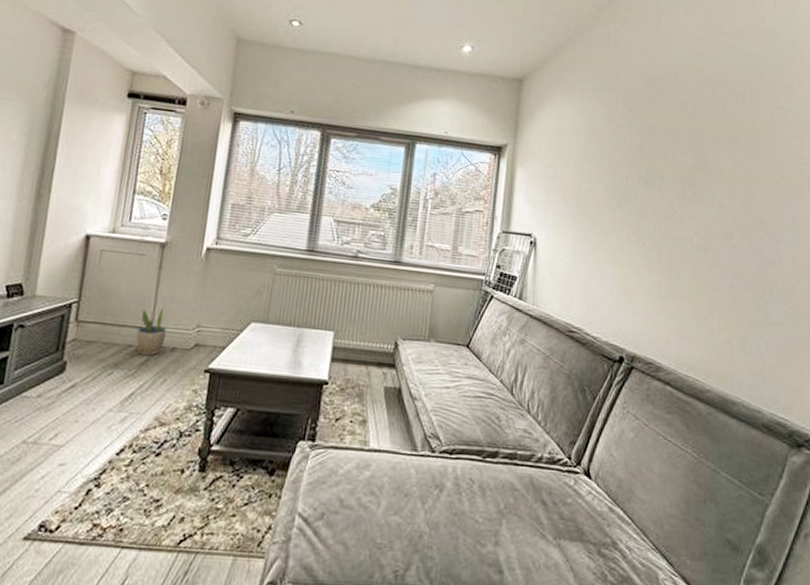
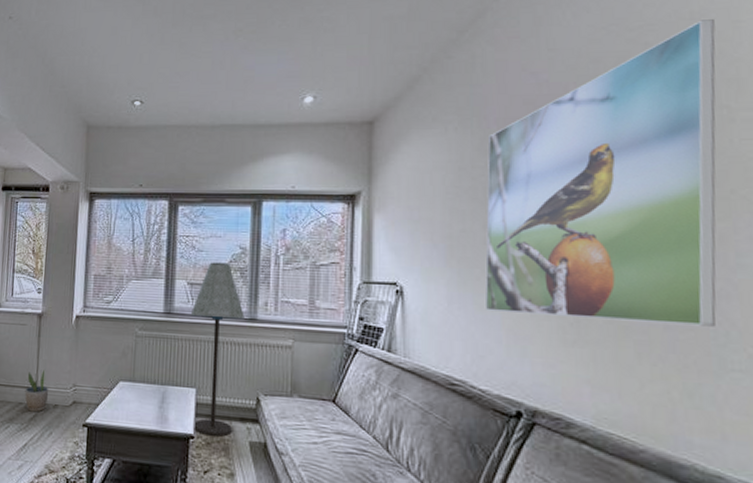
floor lamp: none [328,200,390,382] -> present [190,262,244,437]
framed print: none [601,35,779,287] -> present [484,19,716,327]

